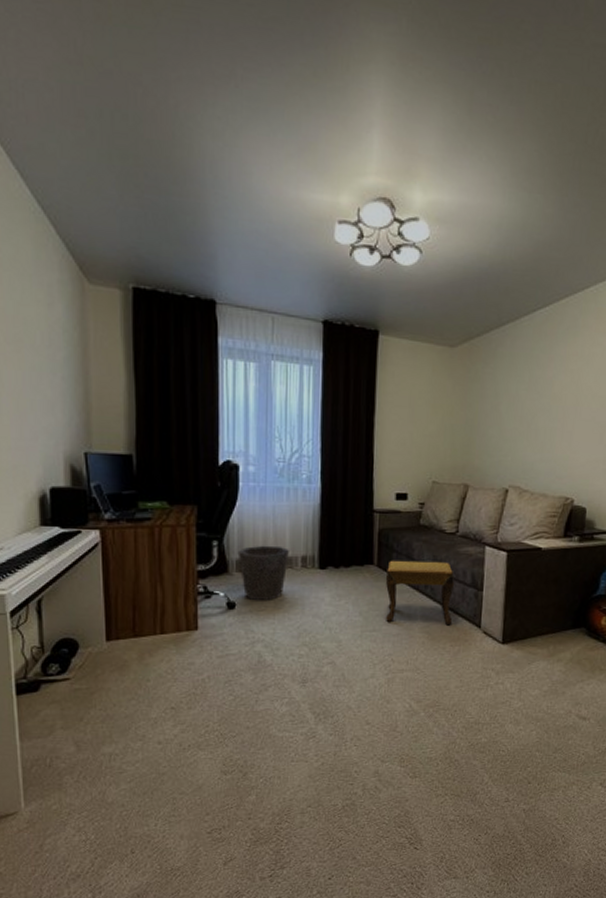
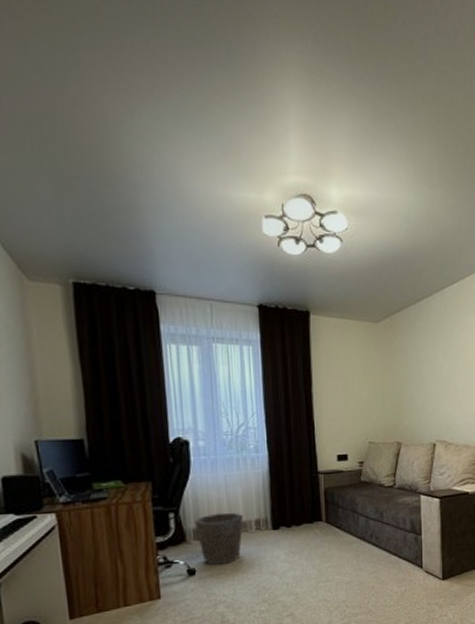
footstool: present [385,560,454,626] -> none [334,512,396,573]

